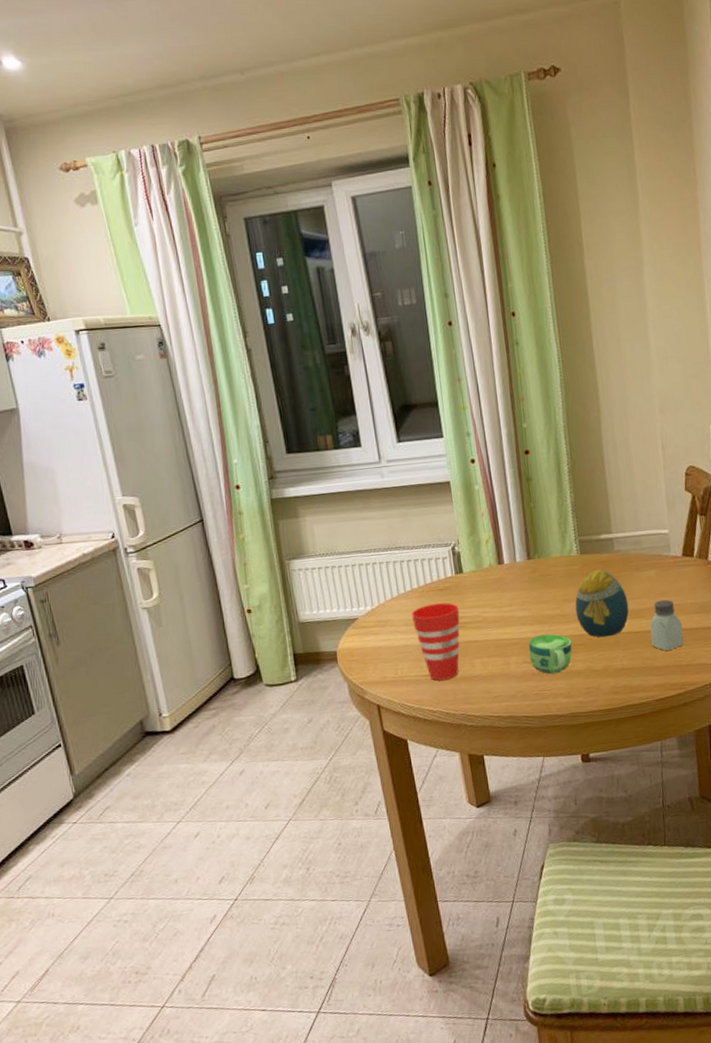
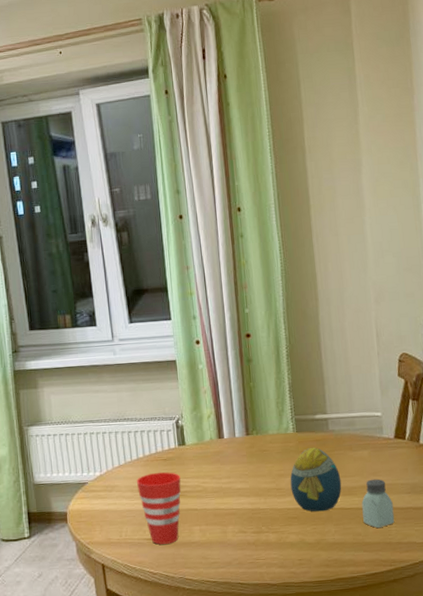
cup: present [528,633,573,675] -> none [245,506,287,545]

